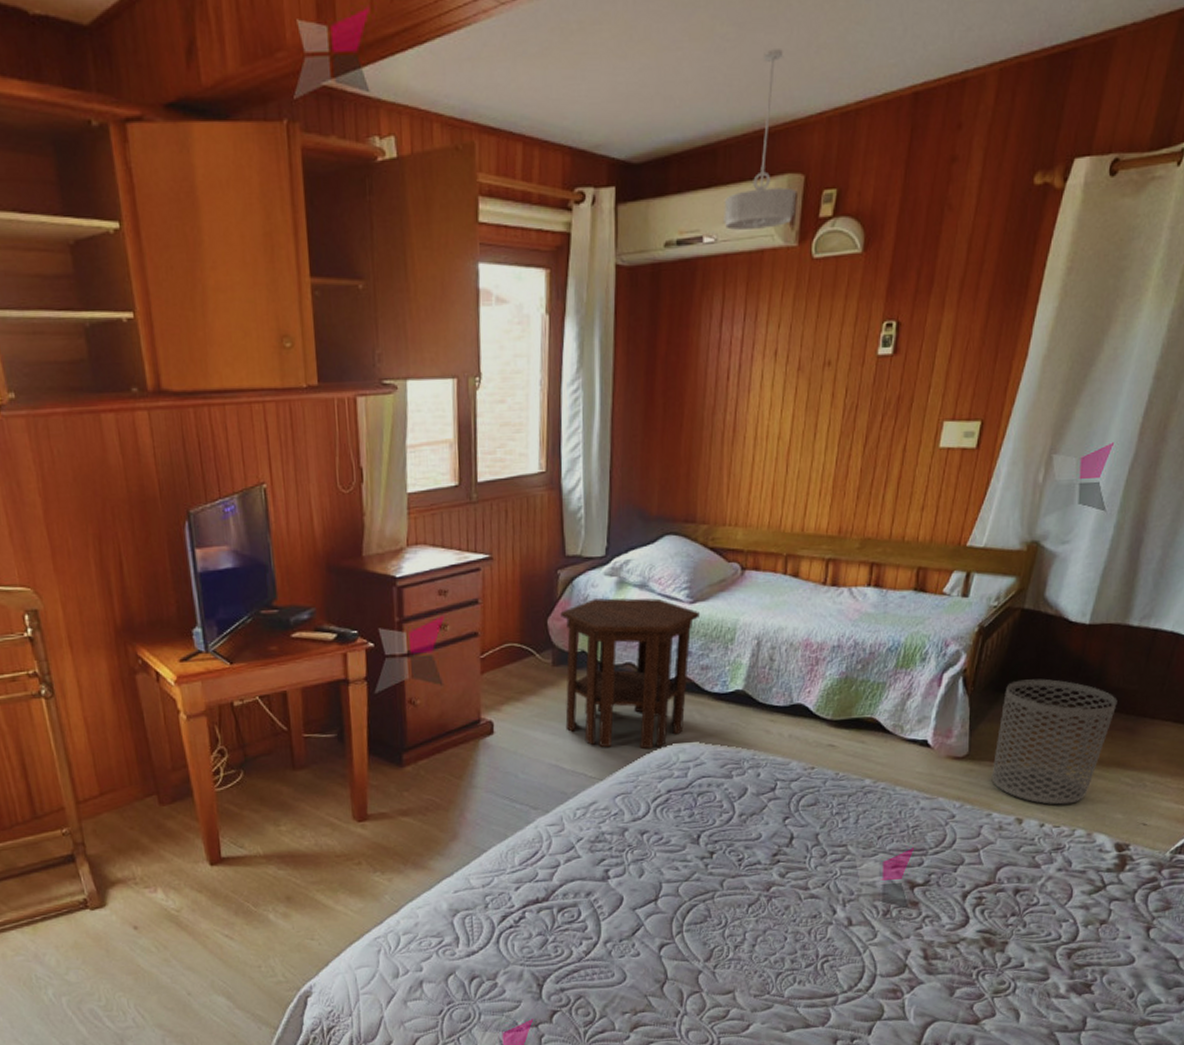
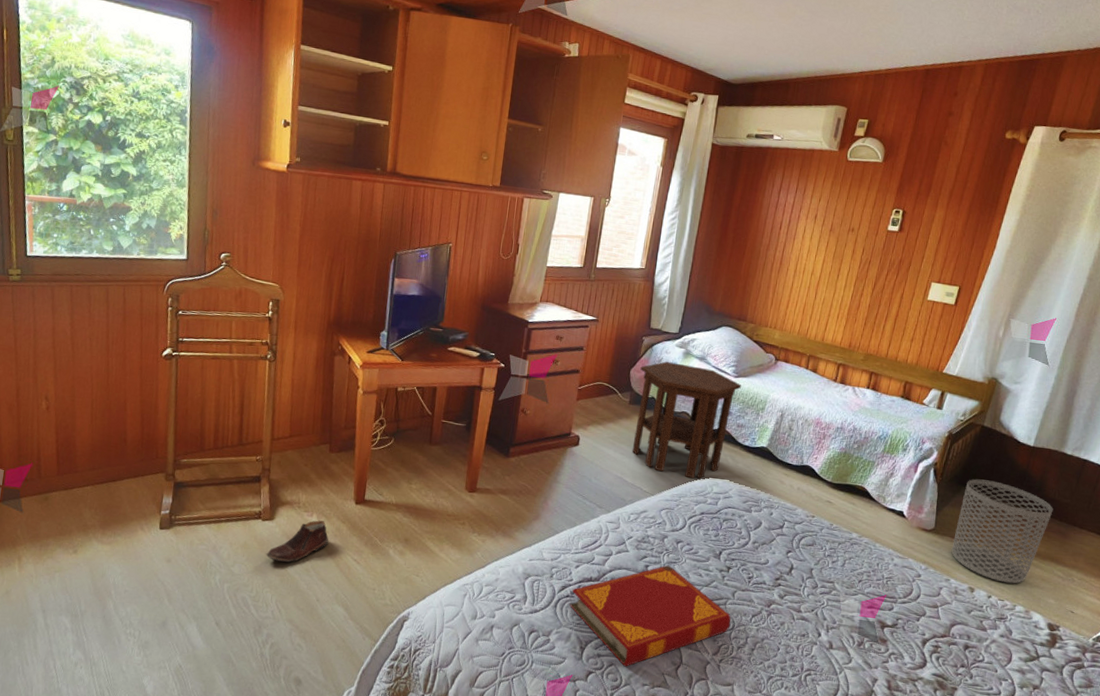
shoe: none [106,895,187,957] -> present [266,520,329,563]
hardback book: none [515,864,723,997] -> present [570,565,731,667]
ceiling light fixture: present [724,49,797,230] -> none [789,30,841,137]

